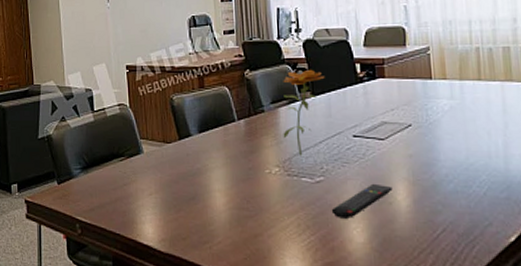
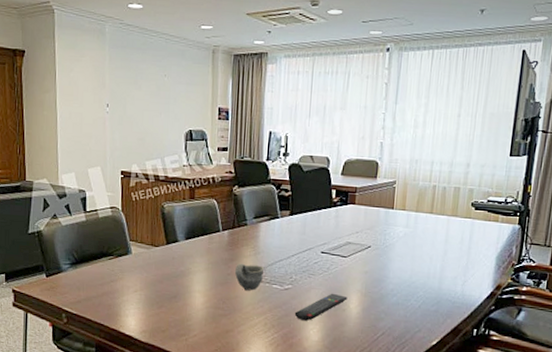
cup: none [256,155,290,186] -> present [234,263,265,291]
flower: present [283,69,325,156] -> none [261,190,304,266]

